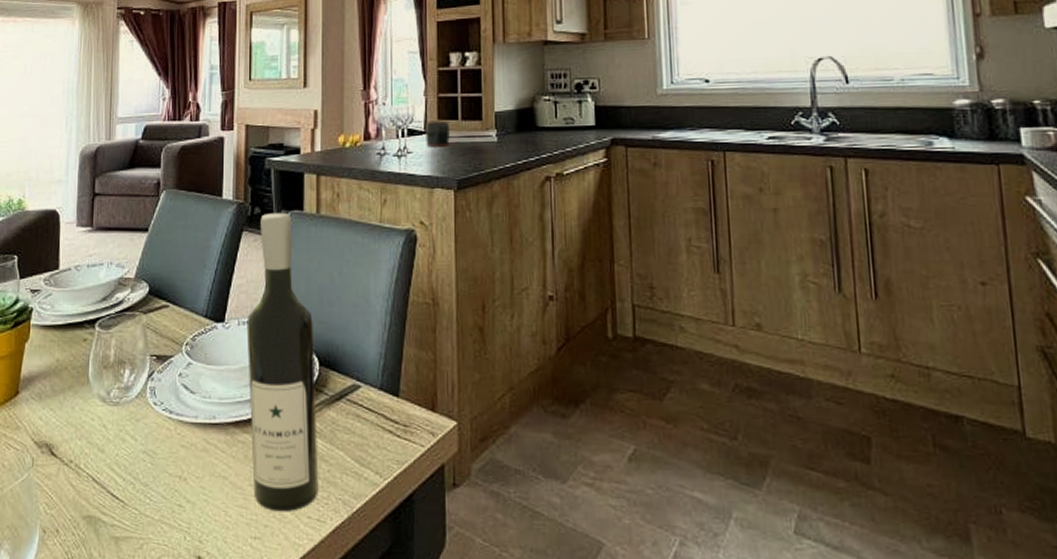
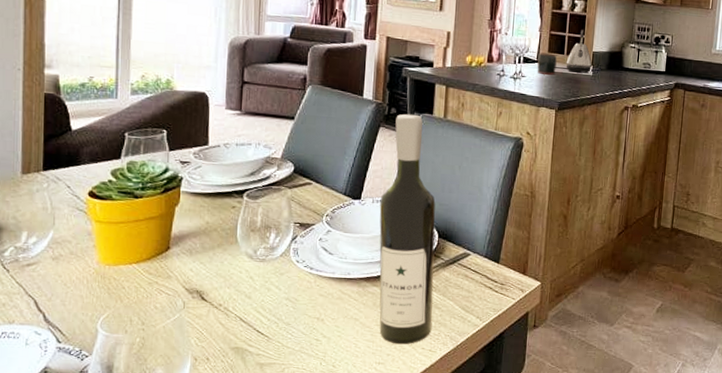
kettle: none [461,86,495,140] -> present [566,29,592,74]

